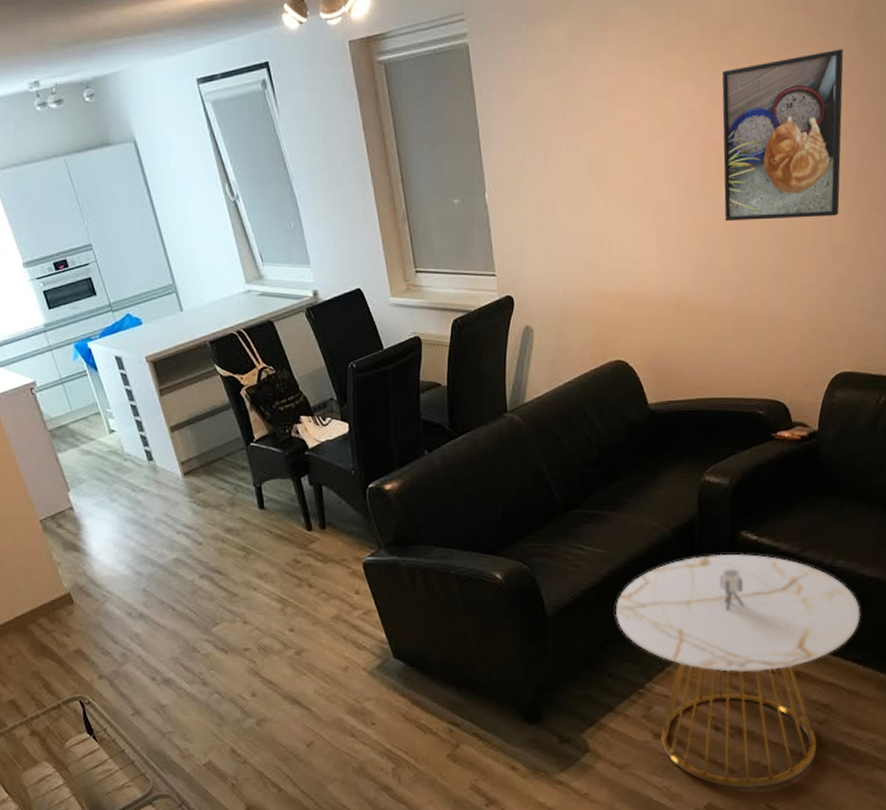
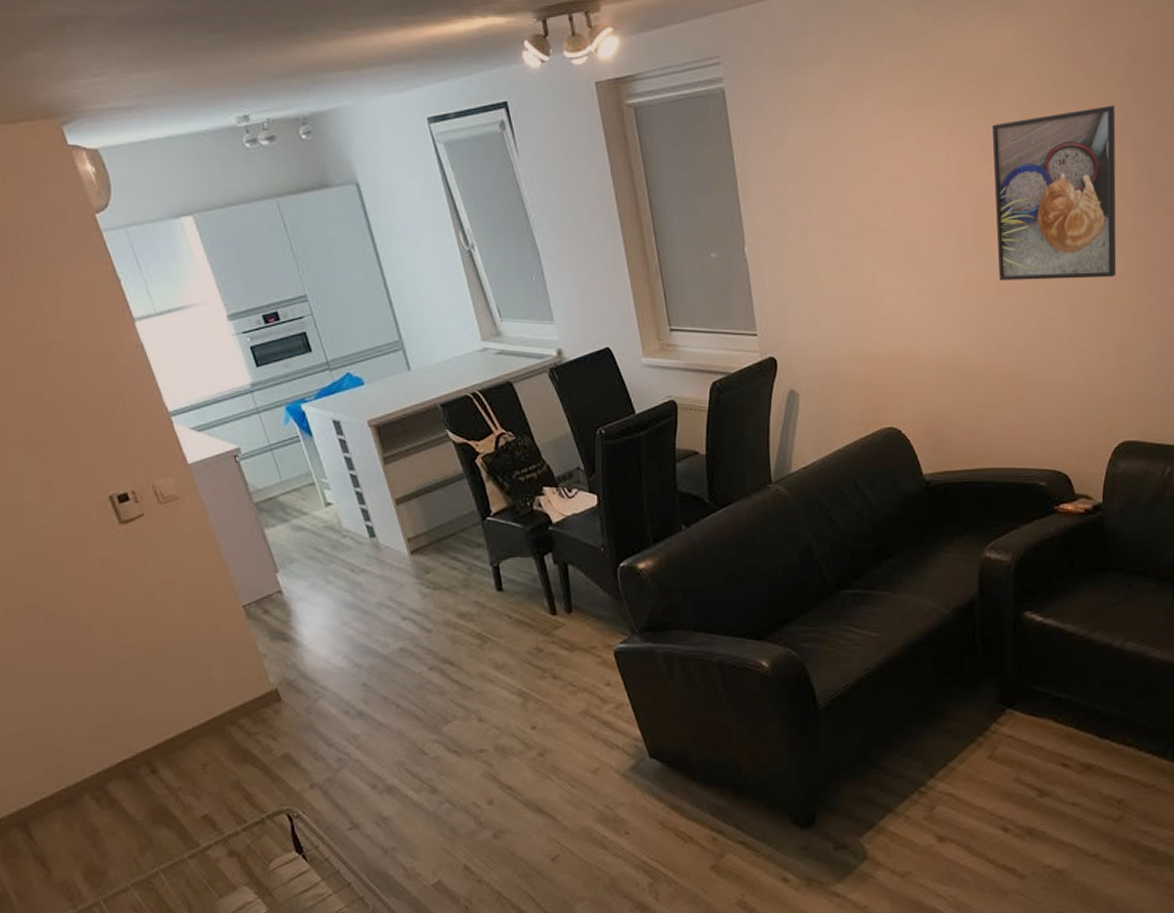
side table: present [615,553,861,789] -> none [892,636,1154,896]

